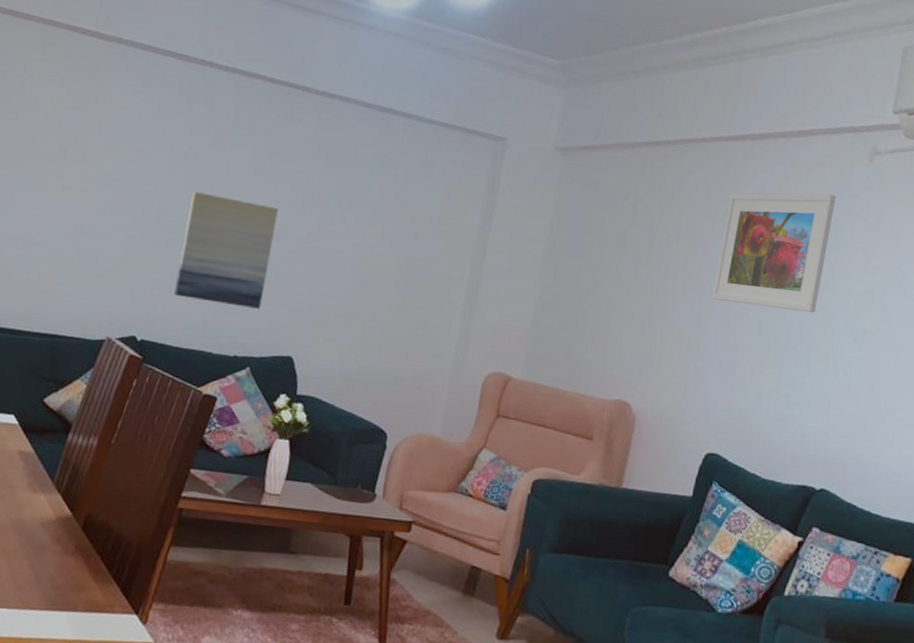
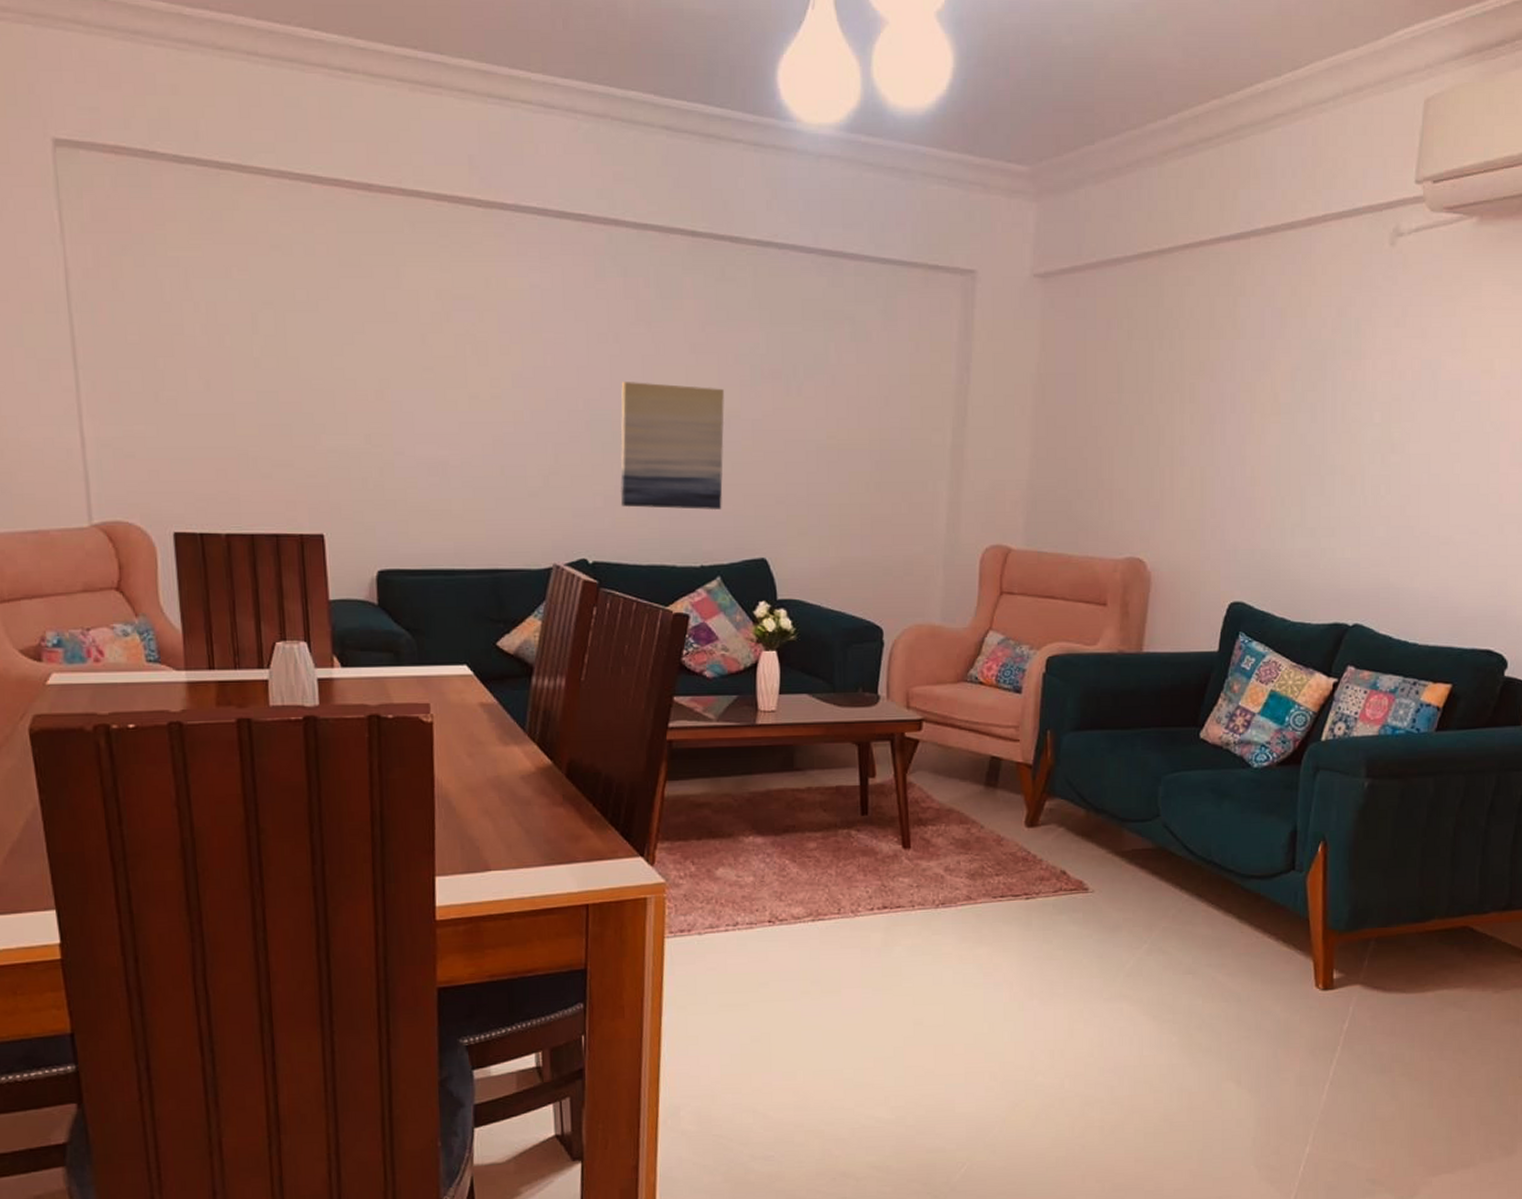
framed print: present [711,193,836,313] -> none [1223,290,1356,432]

